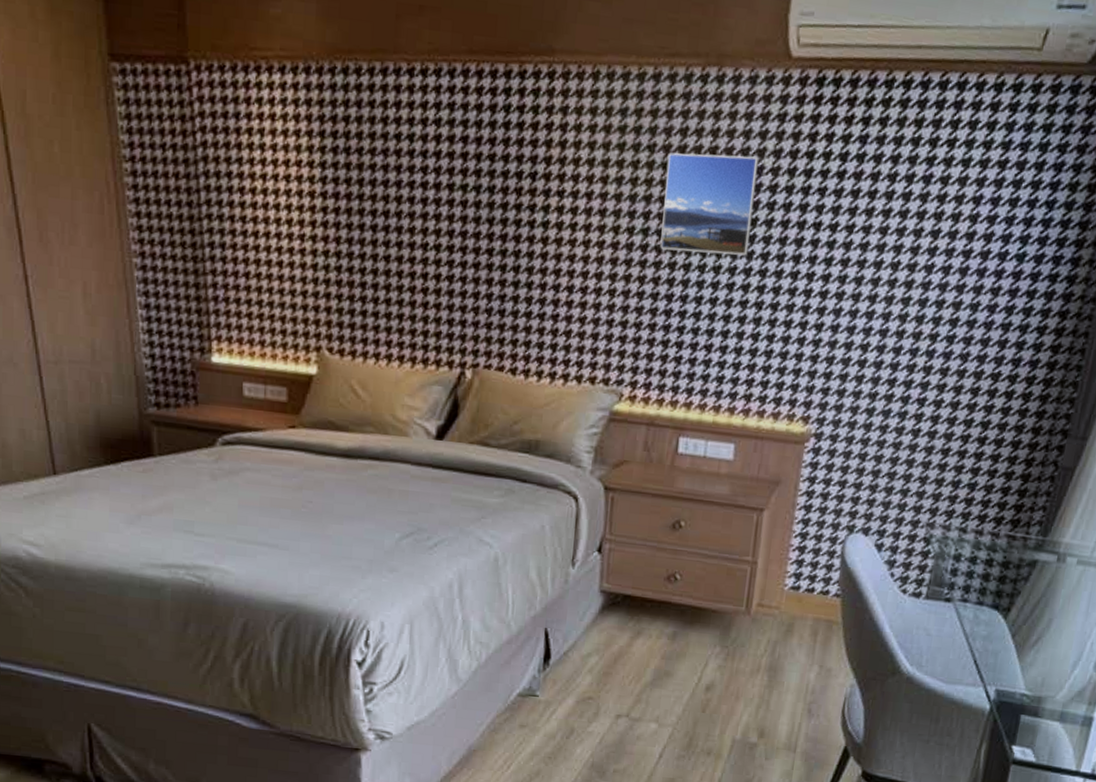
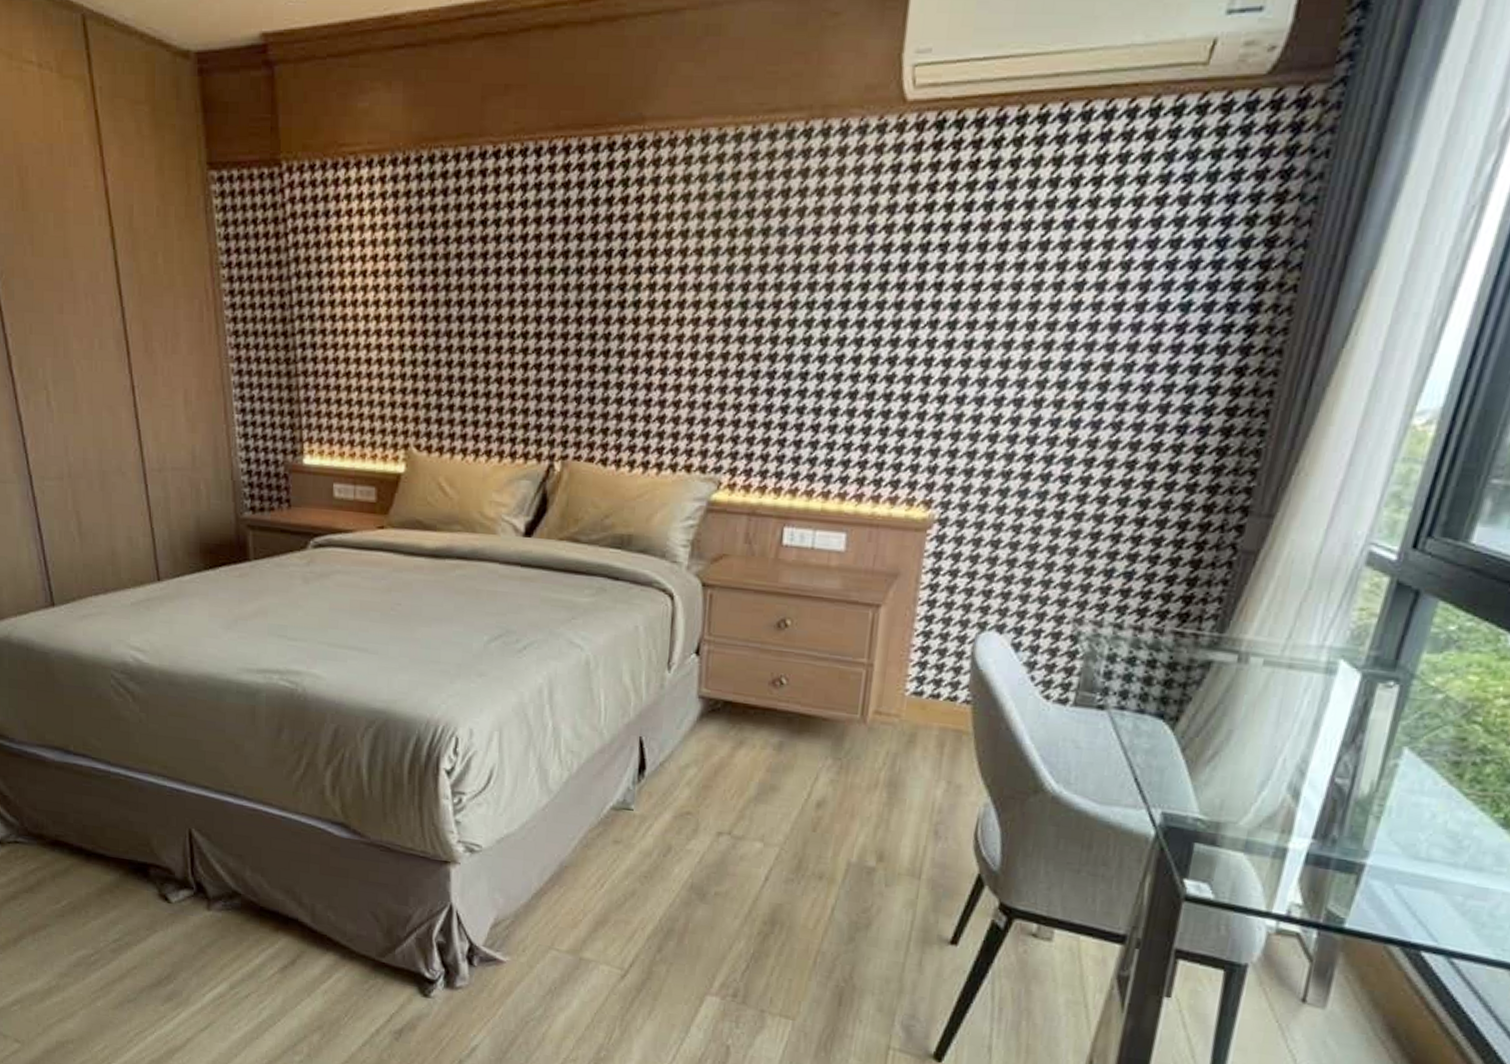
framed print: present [660,152,759,256] -> none [760,214,870,325]

